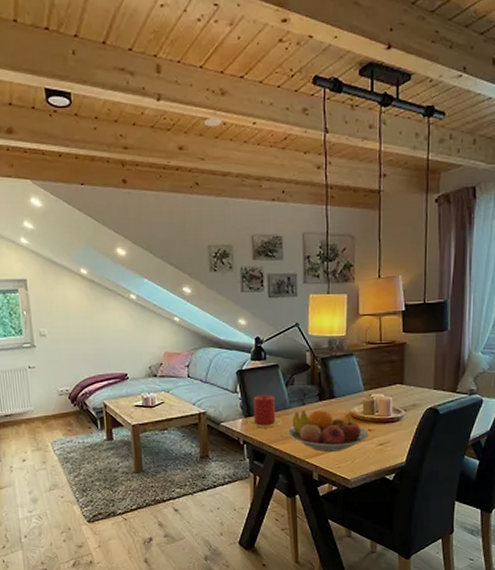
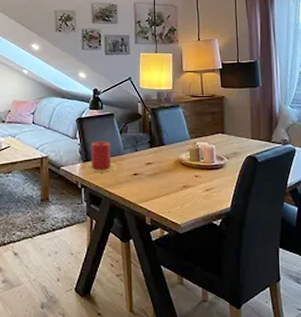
fruit bowl: present [288,410,368,452] -> none [123,156,196,196]

